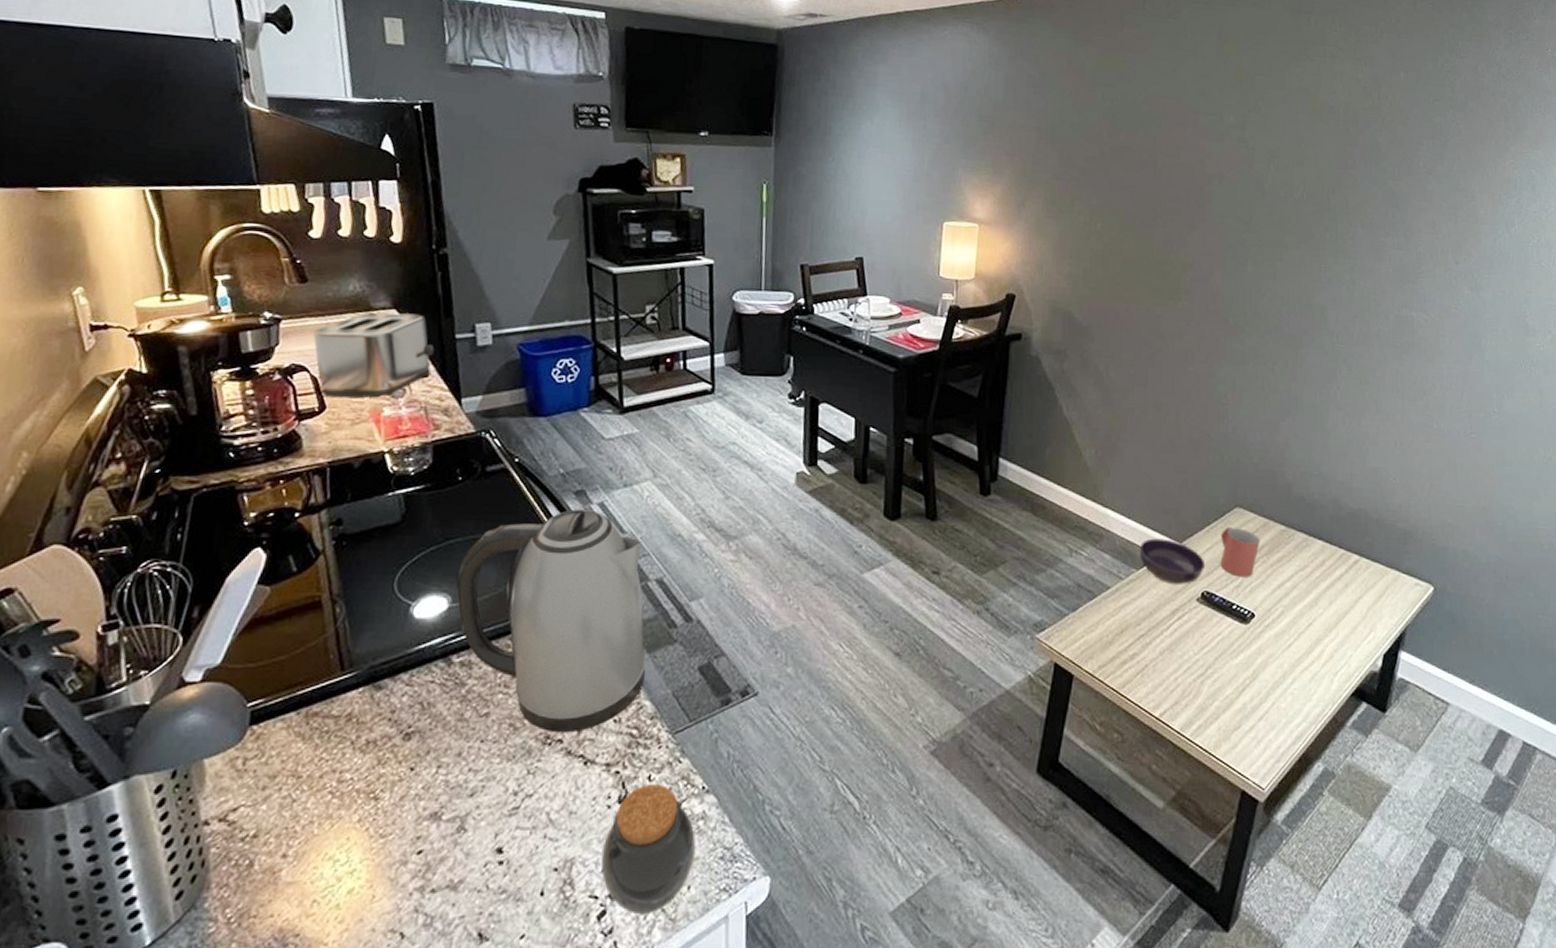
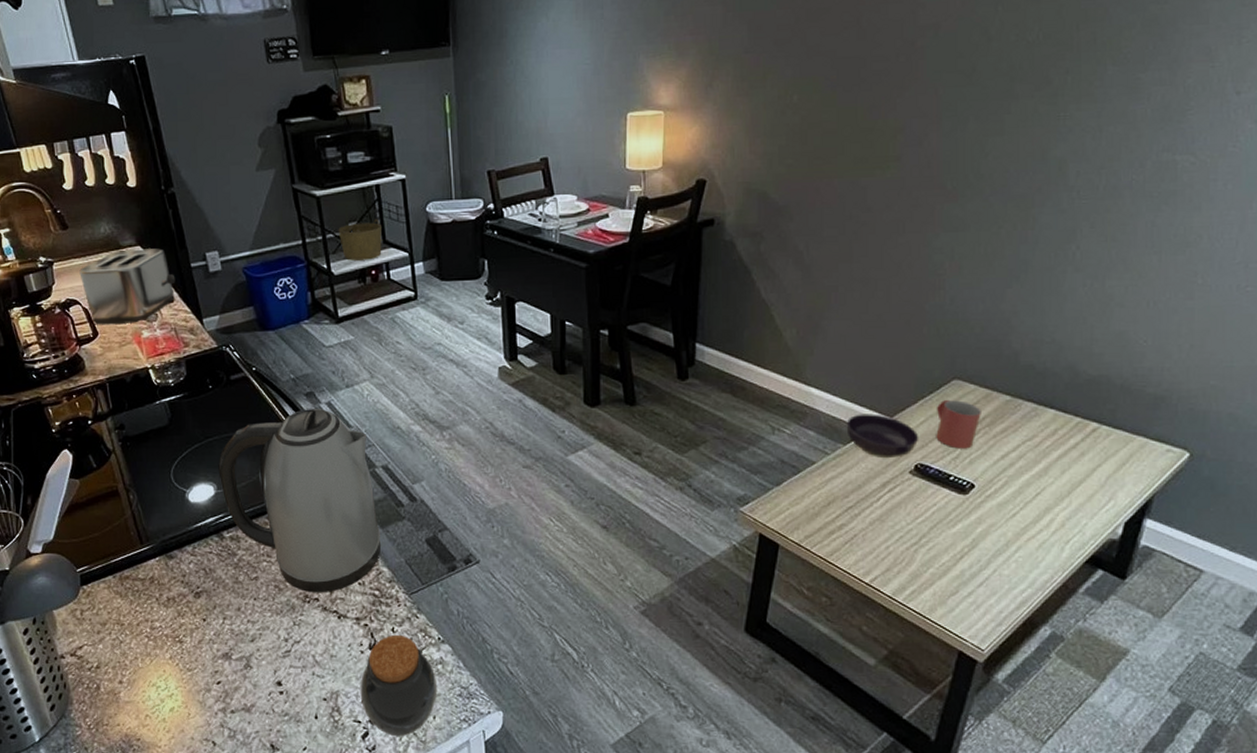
basket: none [633,303,682,347] -> present [338,218,382,261]

